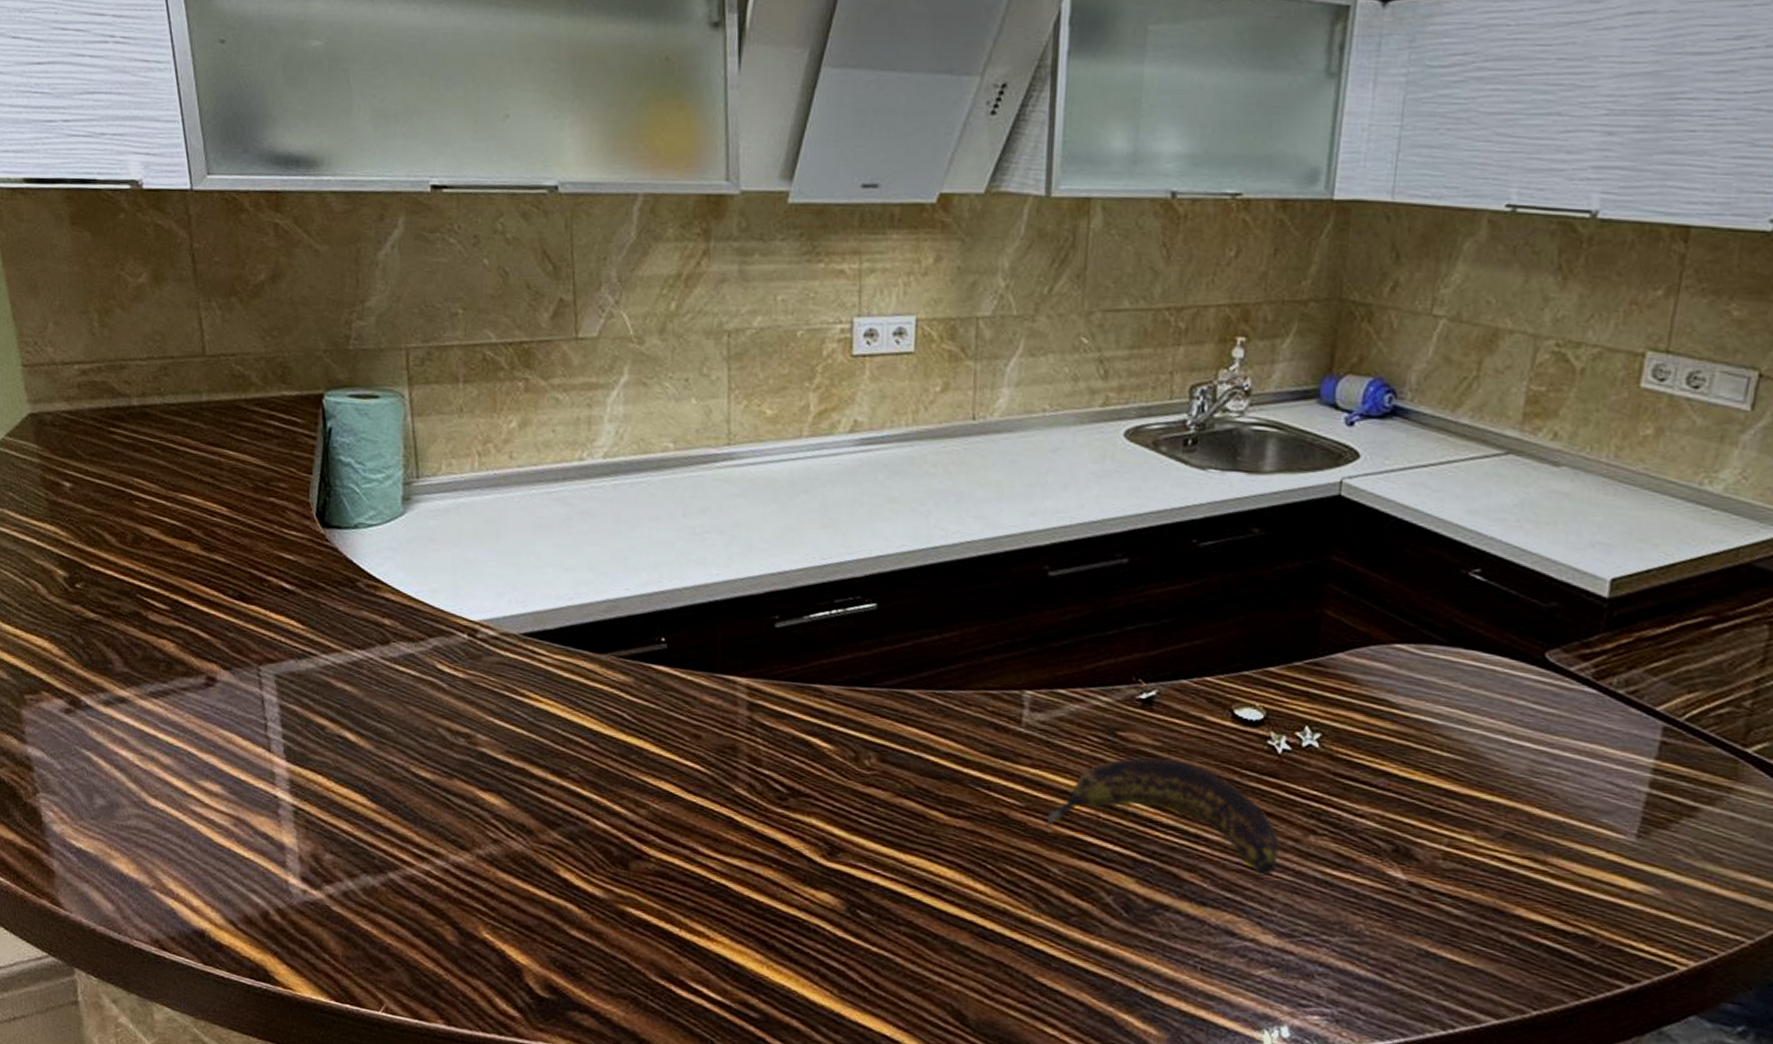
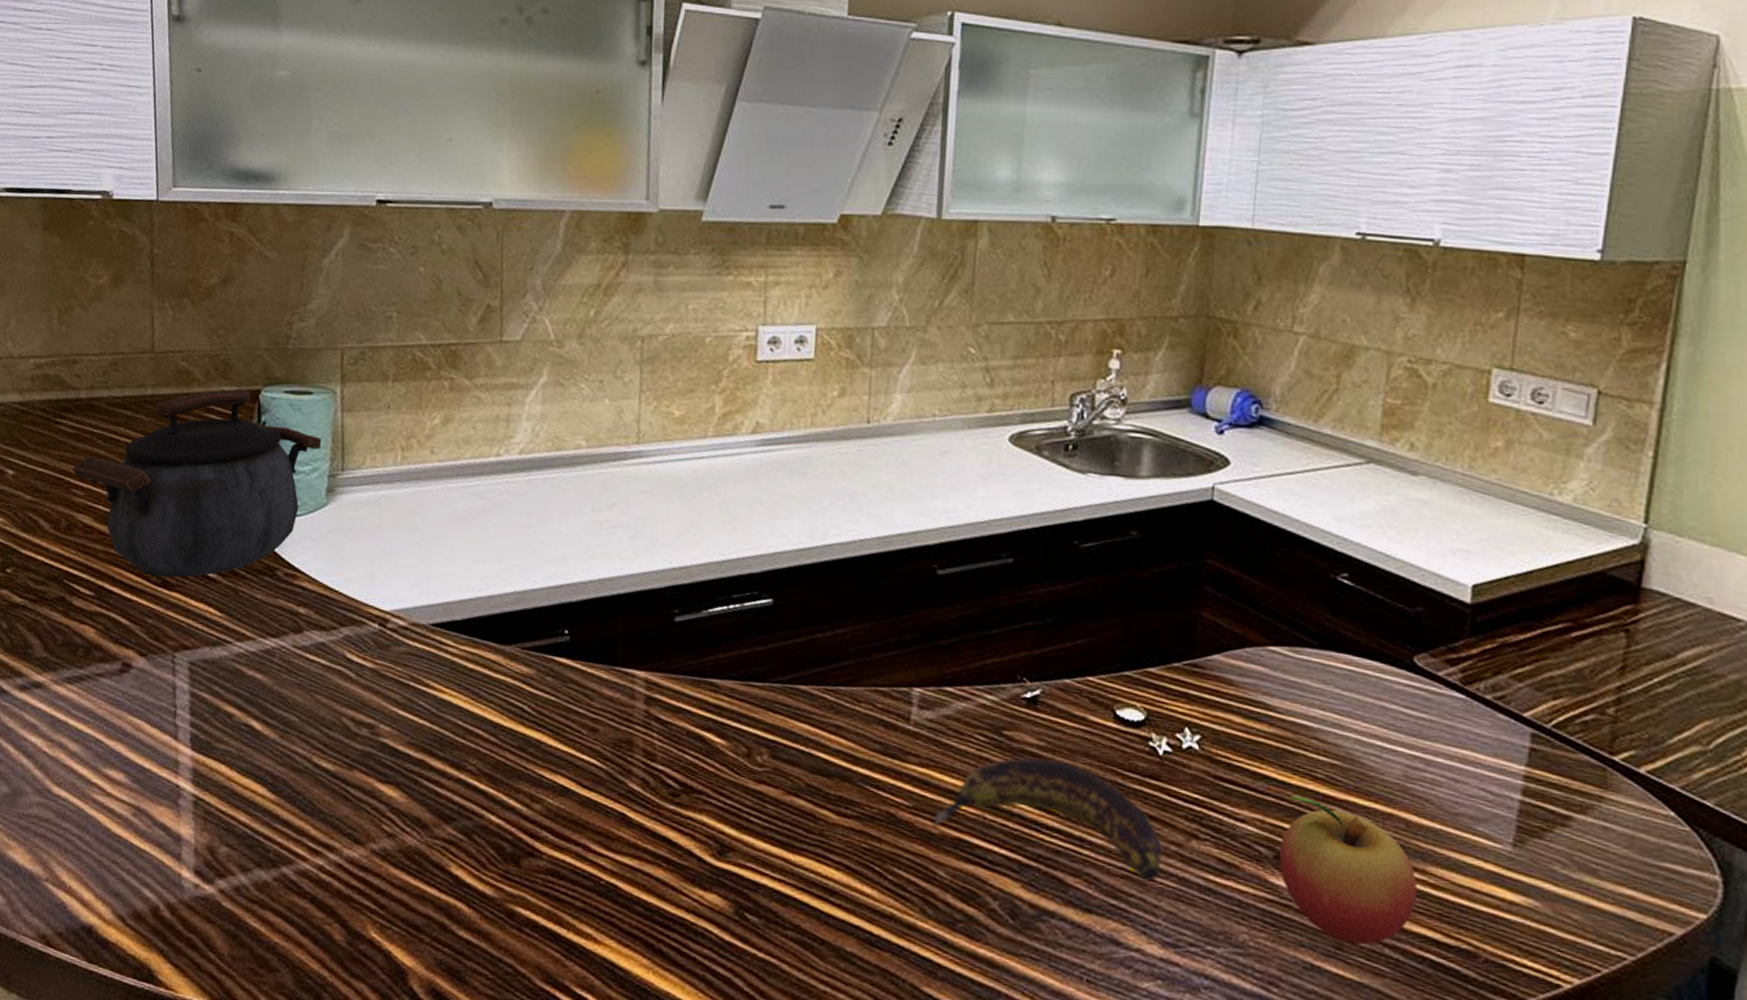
kettle: none [132,394,392,591] -> present [72,389,321,578]
fruit: none [1398,791,1537,933] -> present [1279,796,1417,945]

